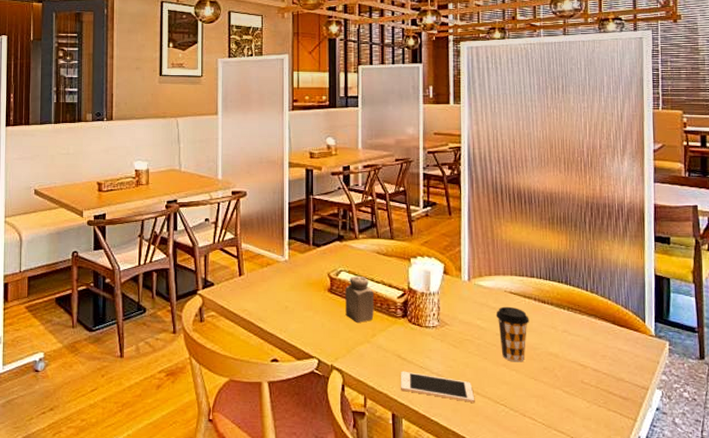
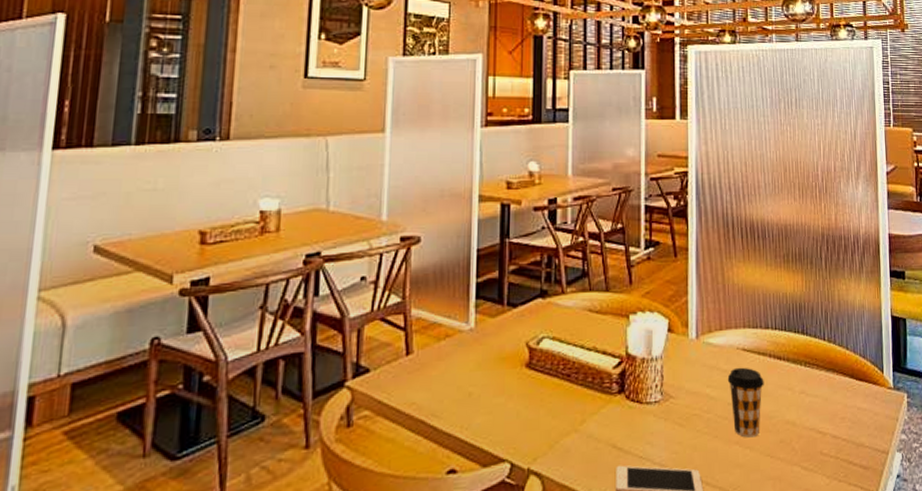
salt shaker: present [345,275,374,323] -> none [548,342,584,406]

